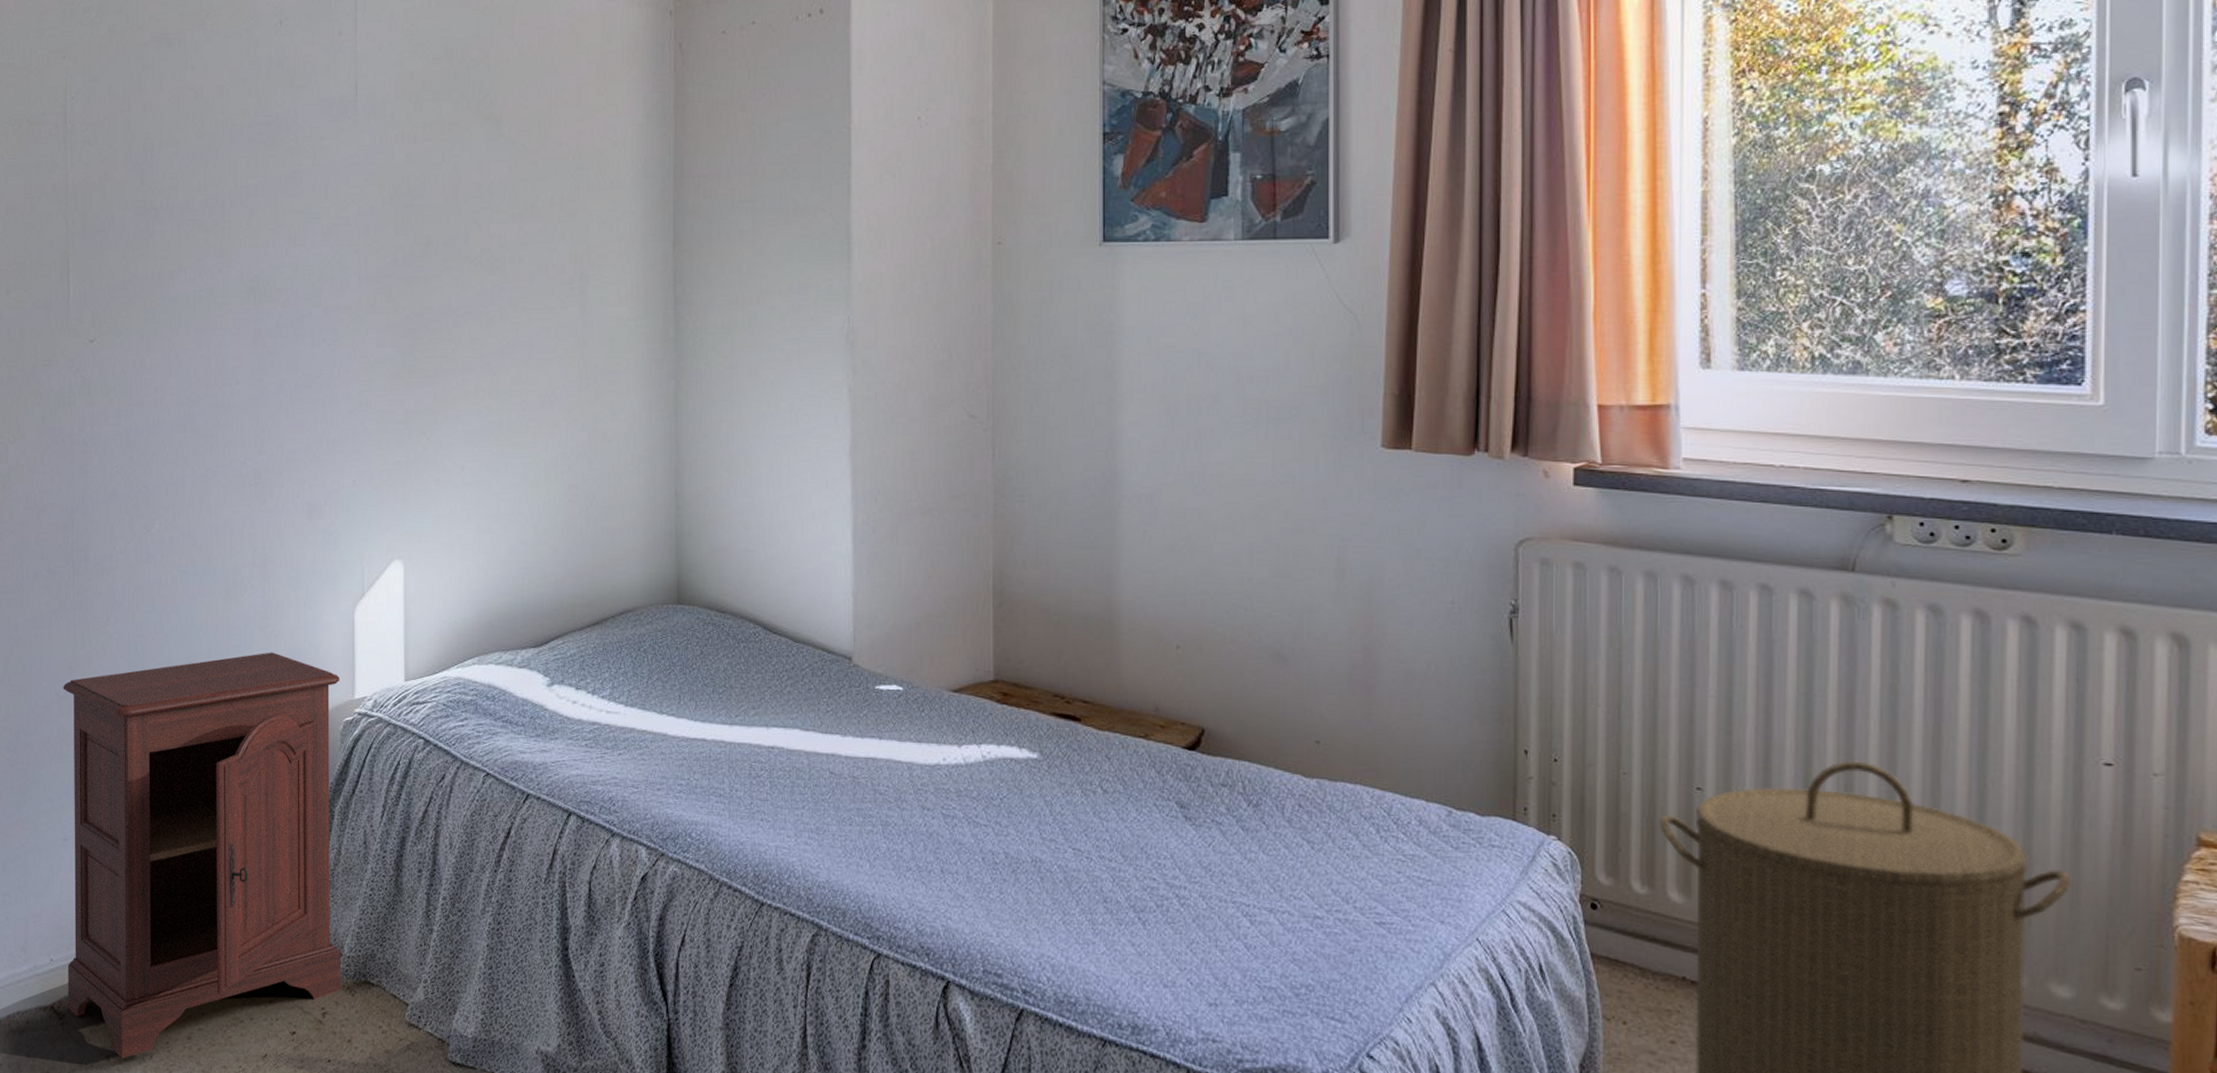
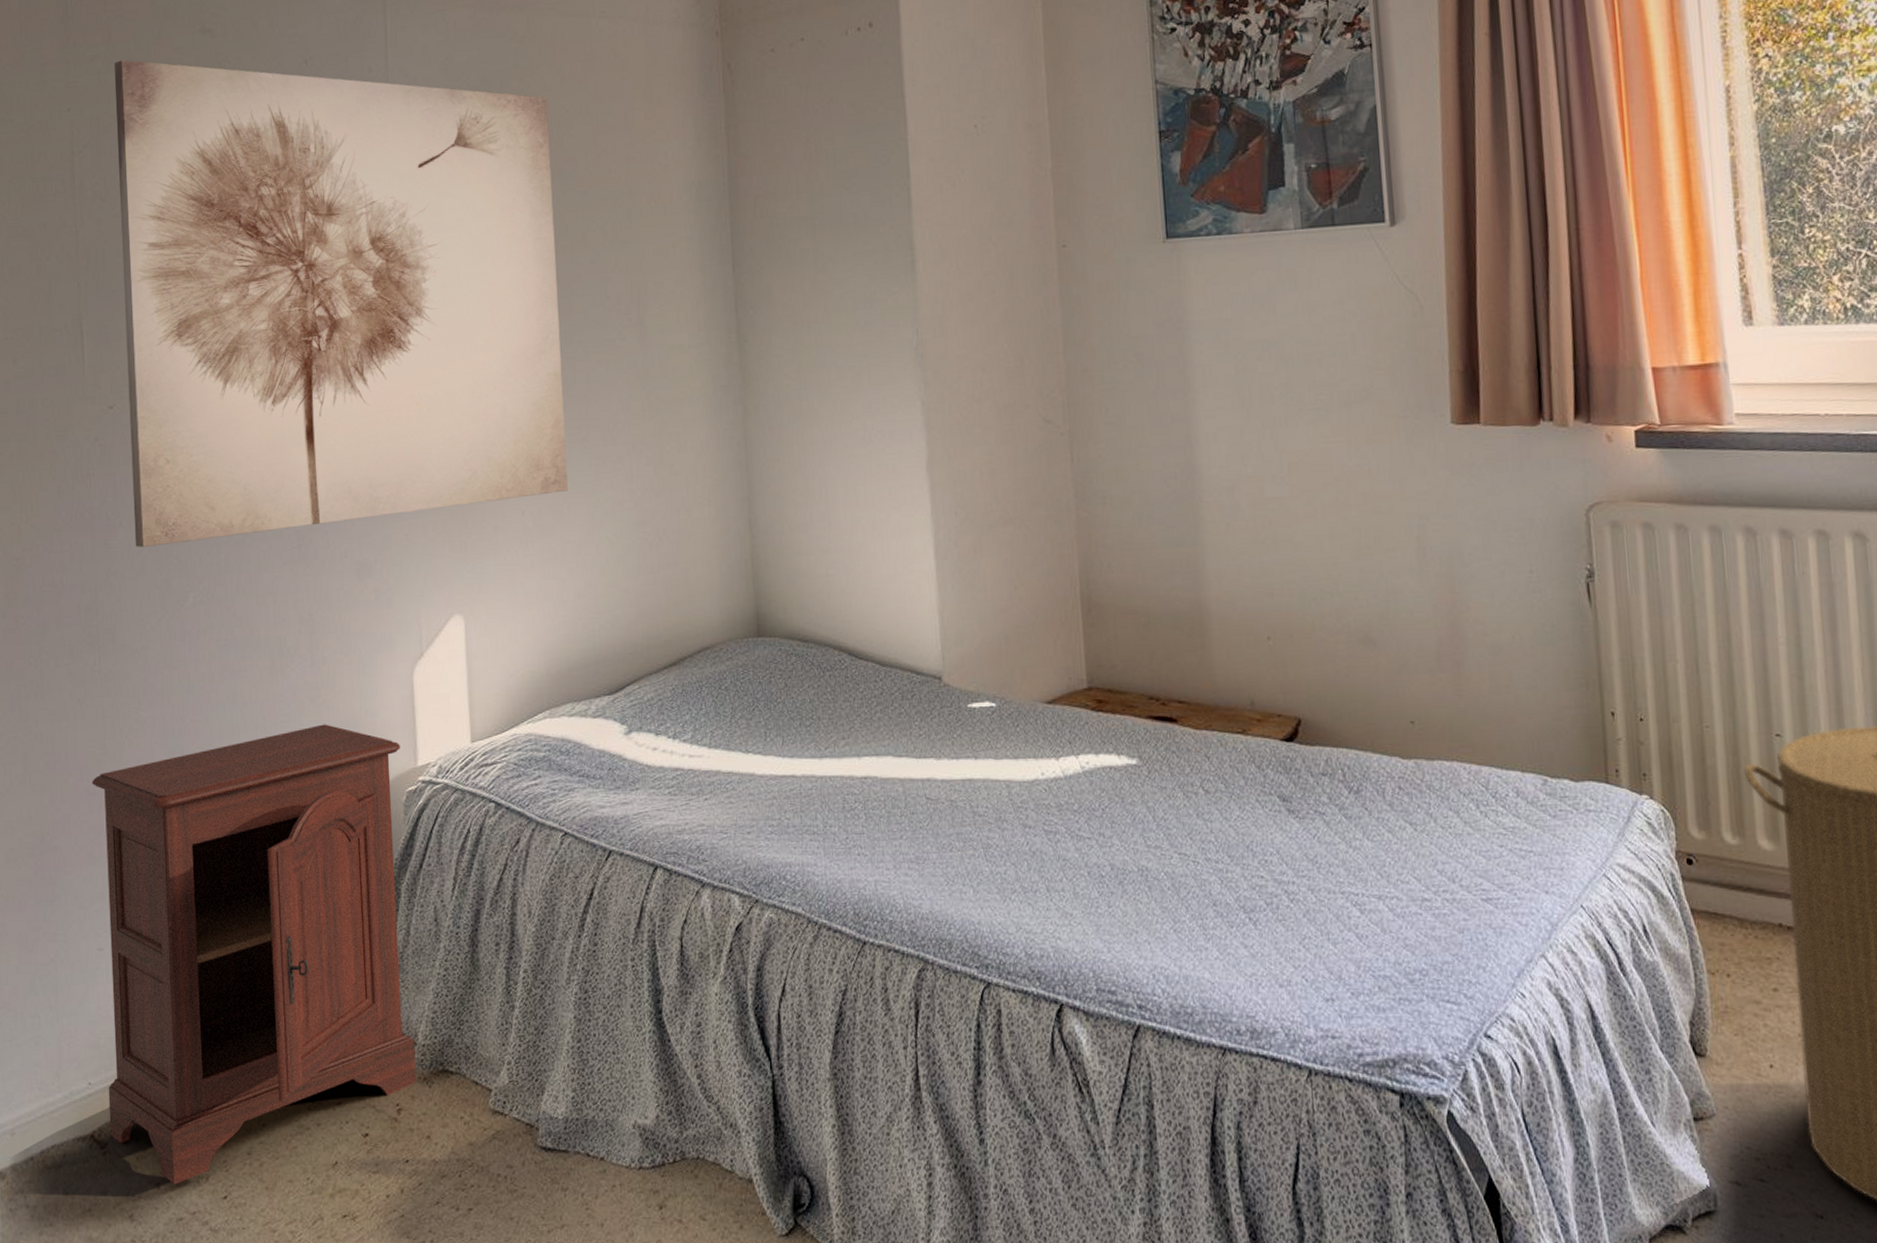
wall art: none [105,12,506,474] -> present [114,59,568,547]

